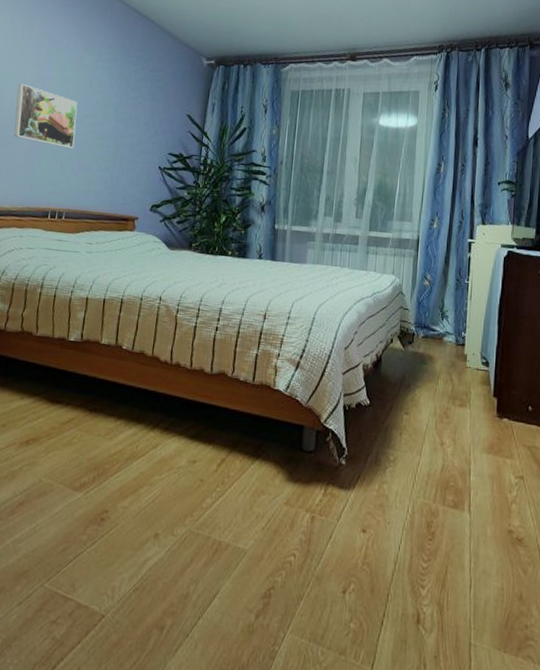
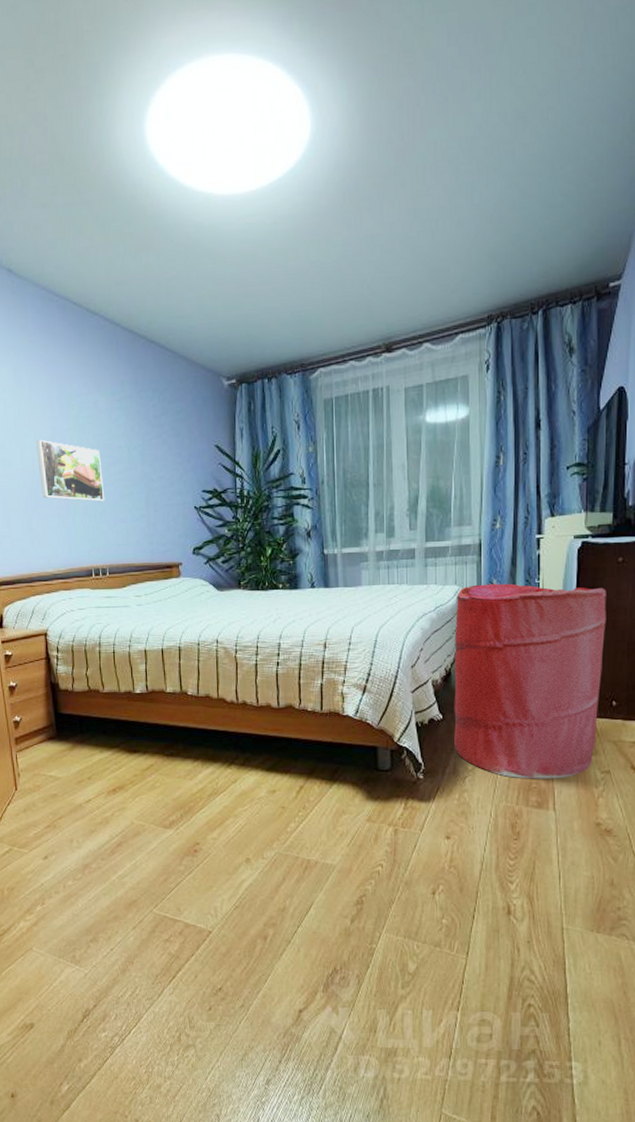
laundry hamper: none [378,277,528,480] -> present [454,583,607,779]

